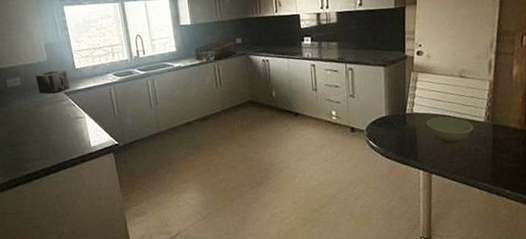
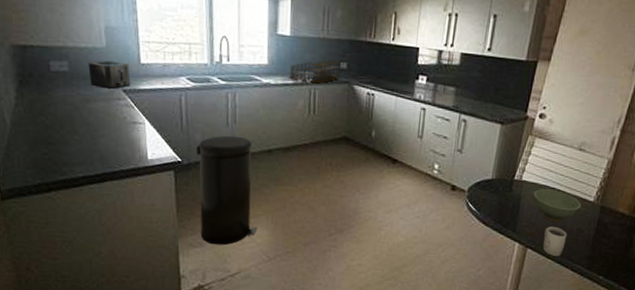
pedal bin: none [128,115,189,212] -> present [196,135,258,245]
mug: none [444,150,467,178] -> present [542,227,567,256]

